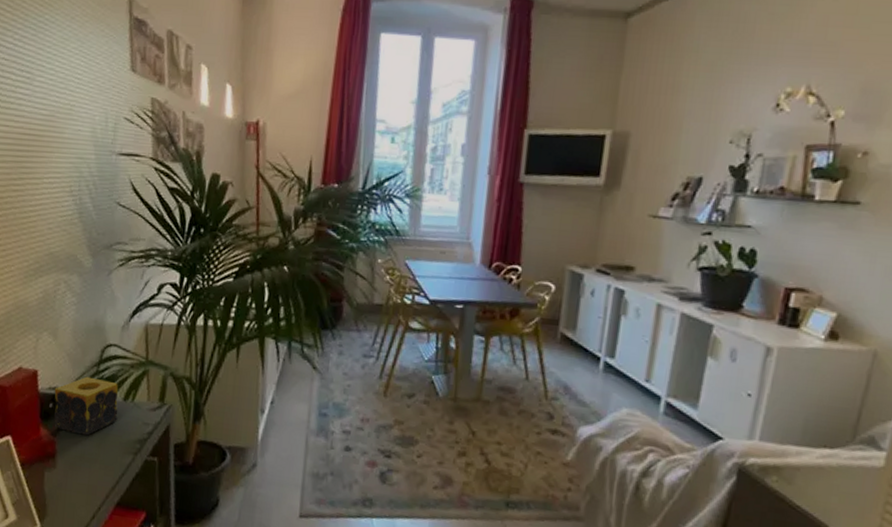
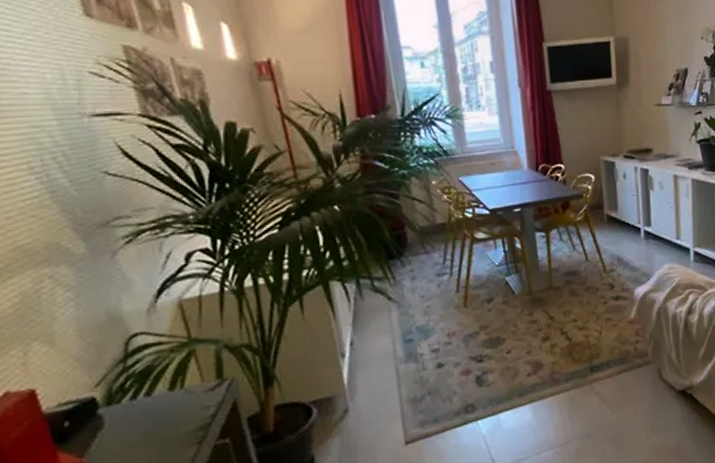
candle: present [54,376,118,436] -> none [67,374,167,448]

